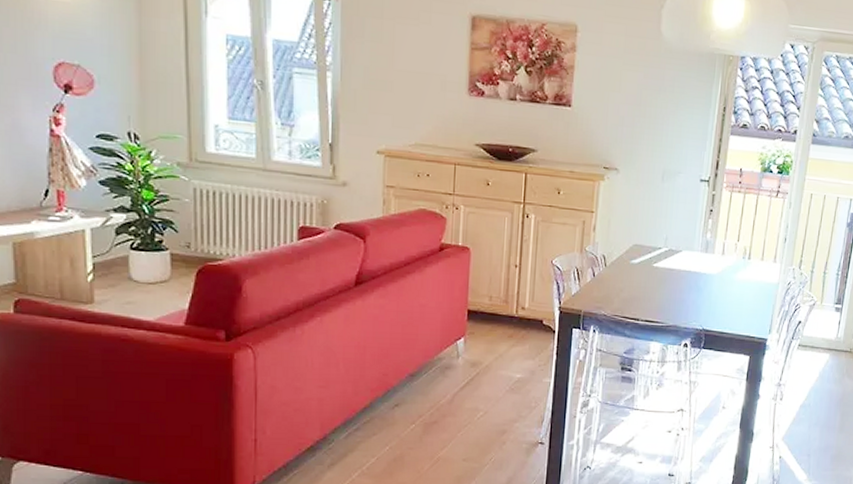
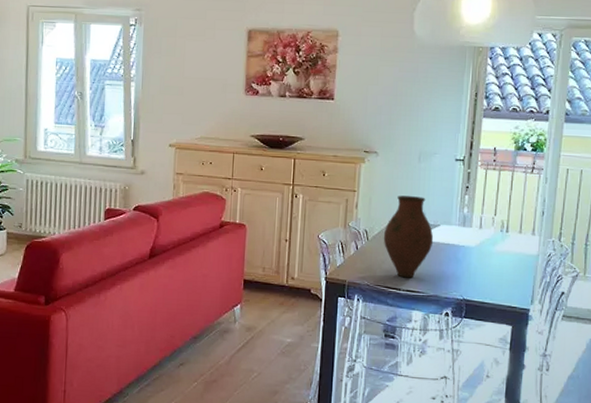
vase: none [622,218,675,308] -> present [383,195,434,278]

